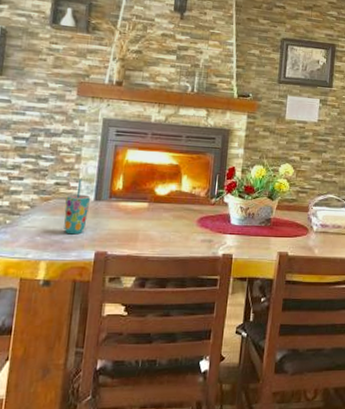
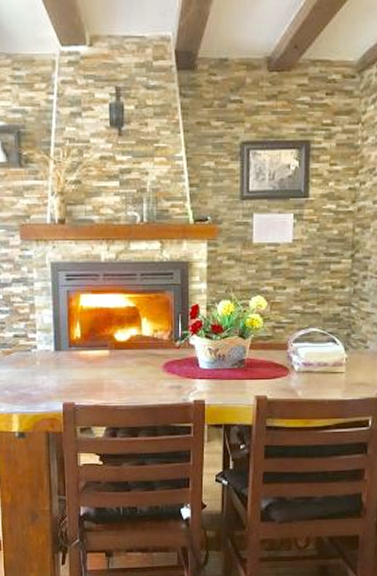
cup: present [64,179,91,235] -> none [26,329,51,387]

